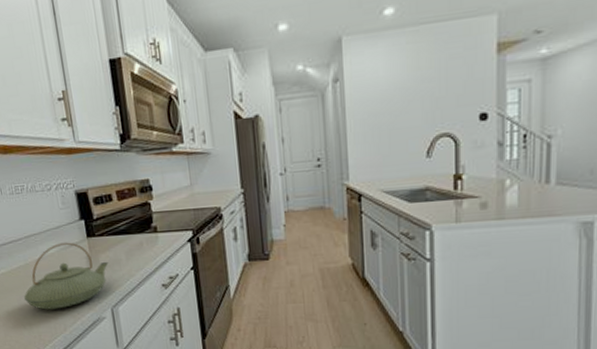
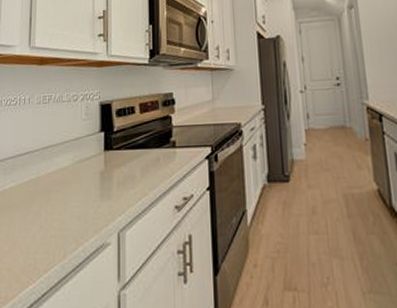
teapot: present [24,242,109,310] -> none [28,155,122,232]

